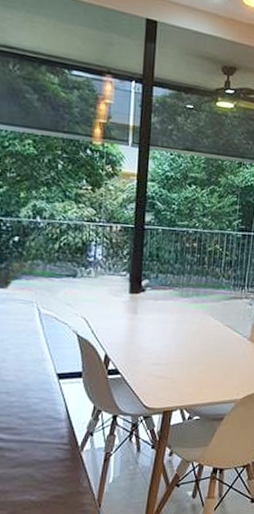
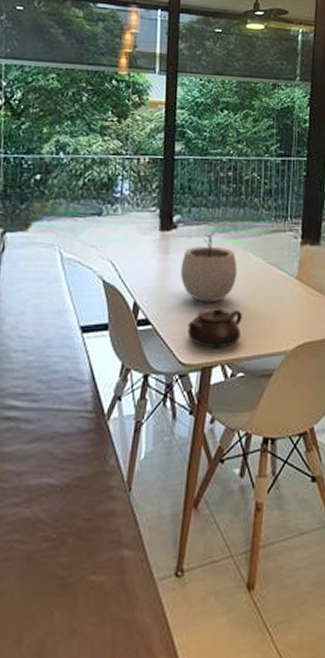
plant pot: none [147,295,198,358] -> present [180,231,238,303]
teapot: none [152,361,200,396] -> present [187,307,242,349]

